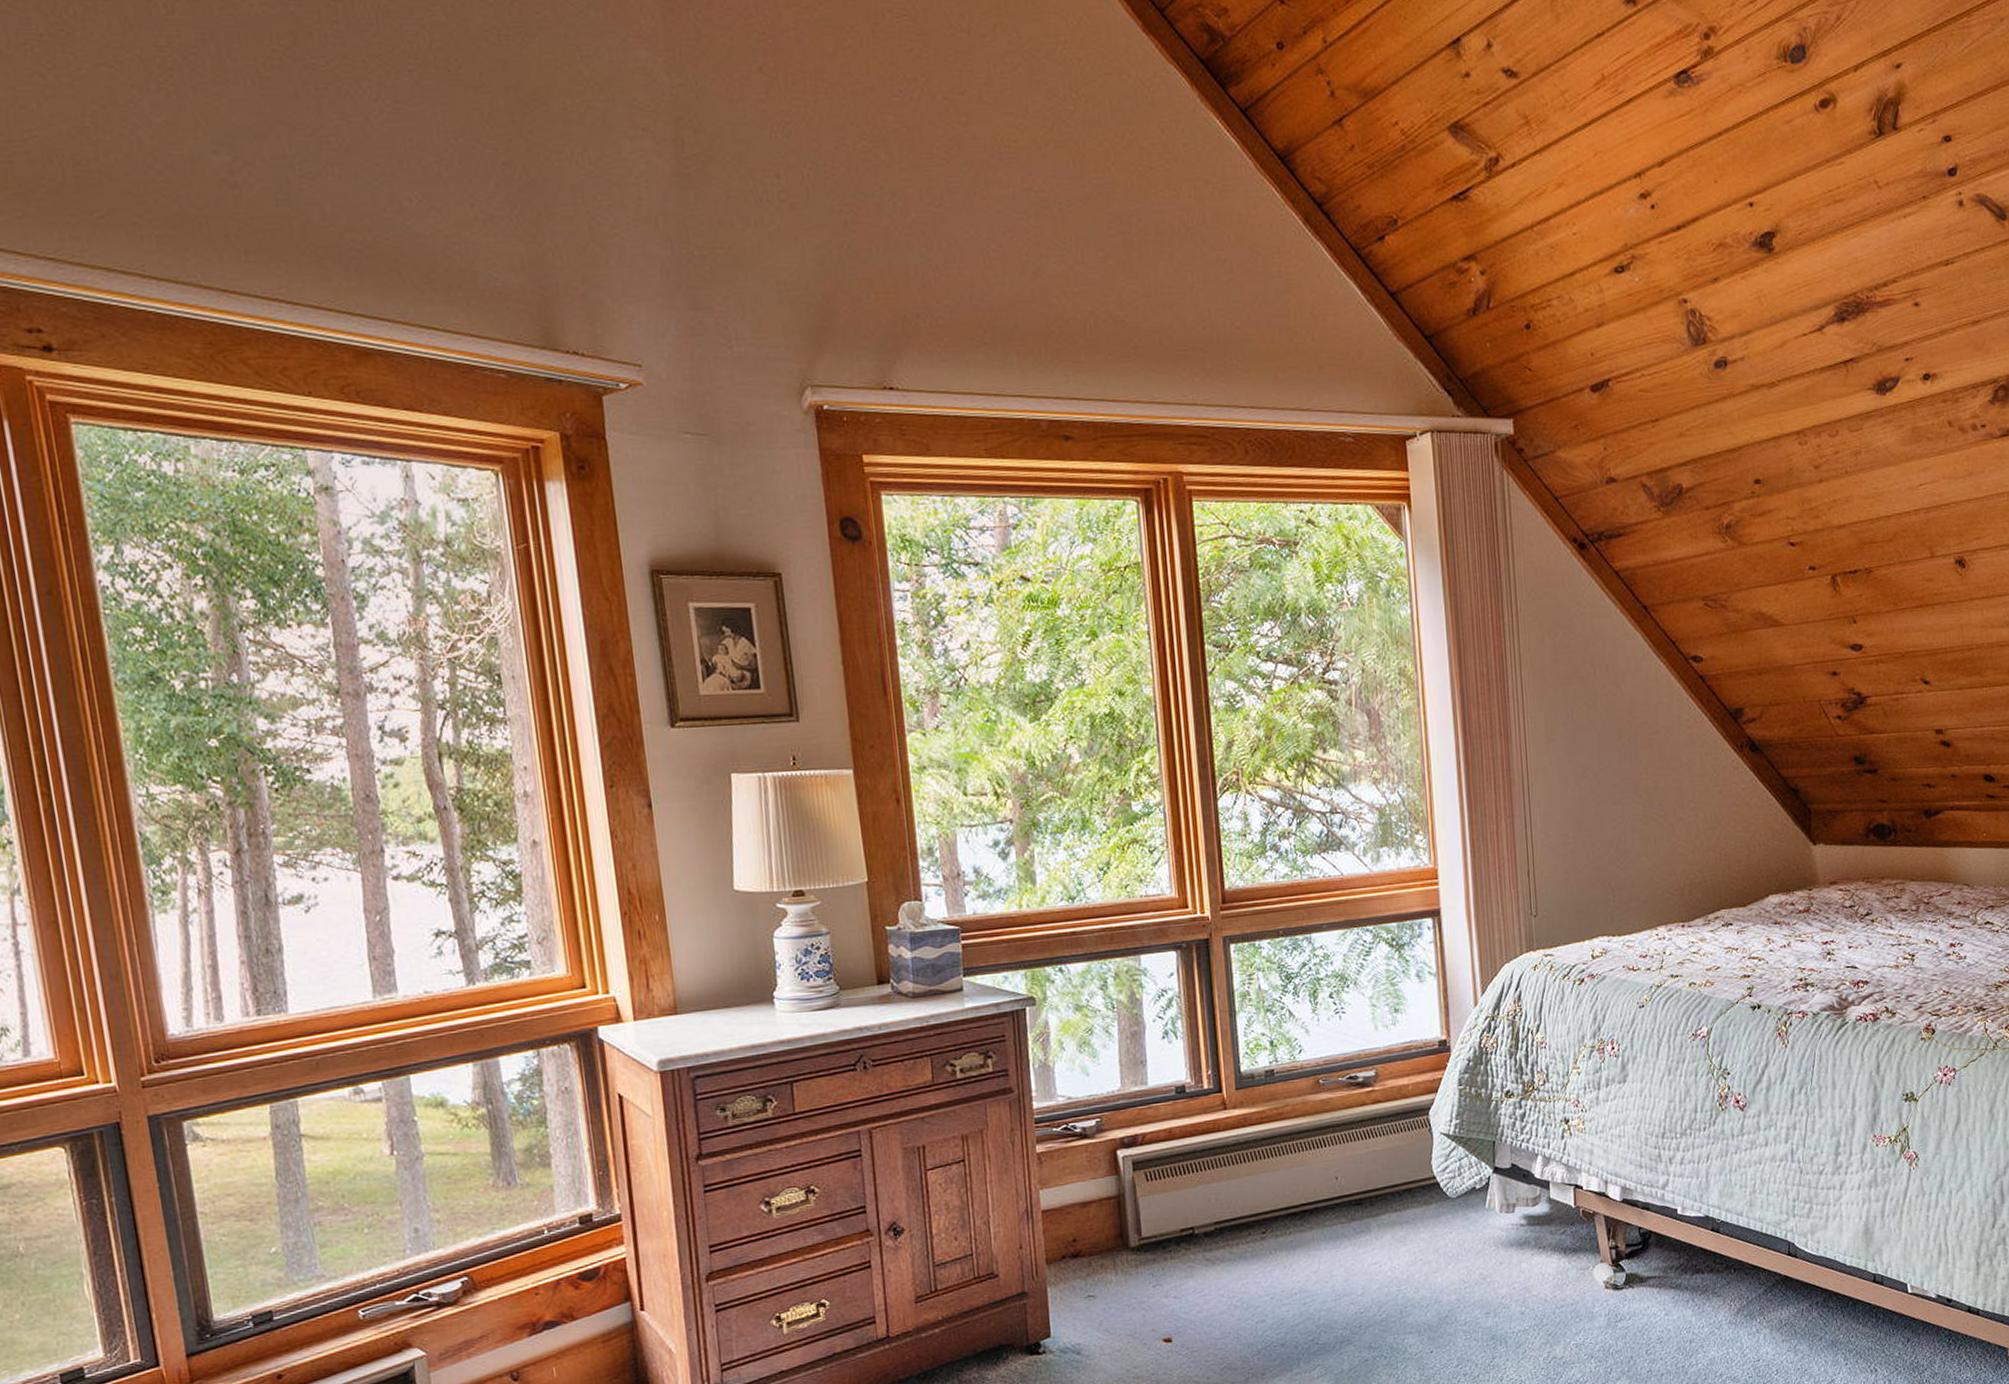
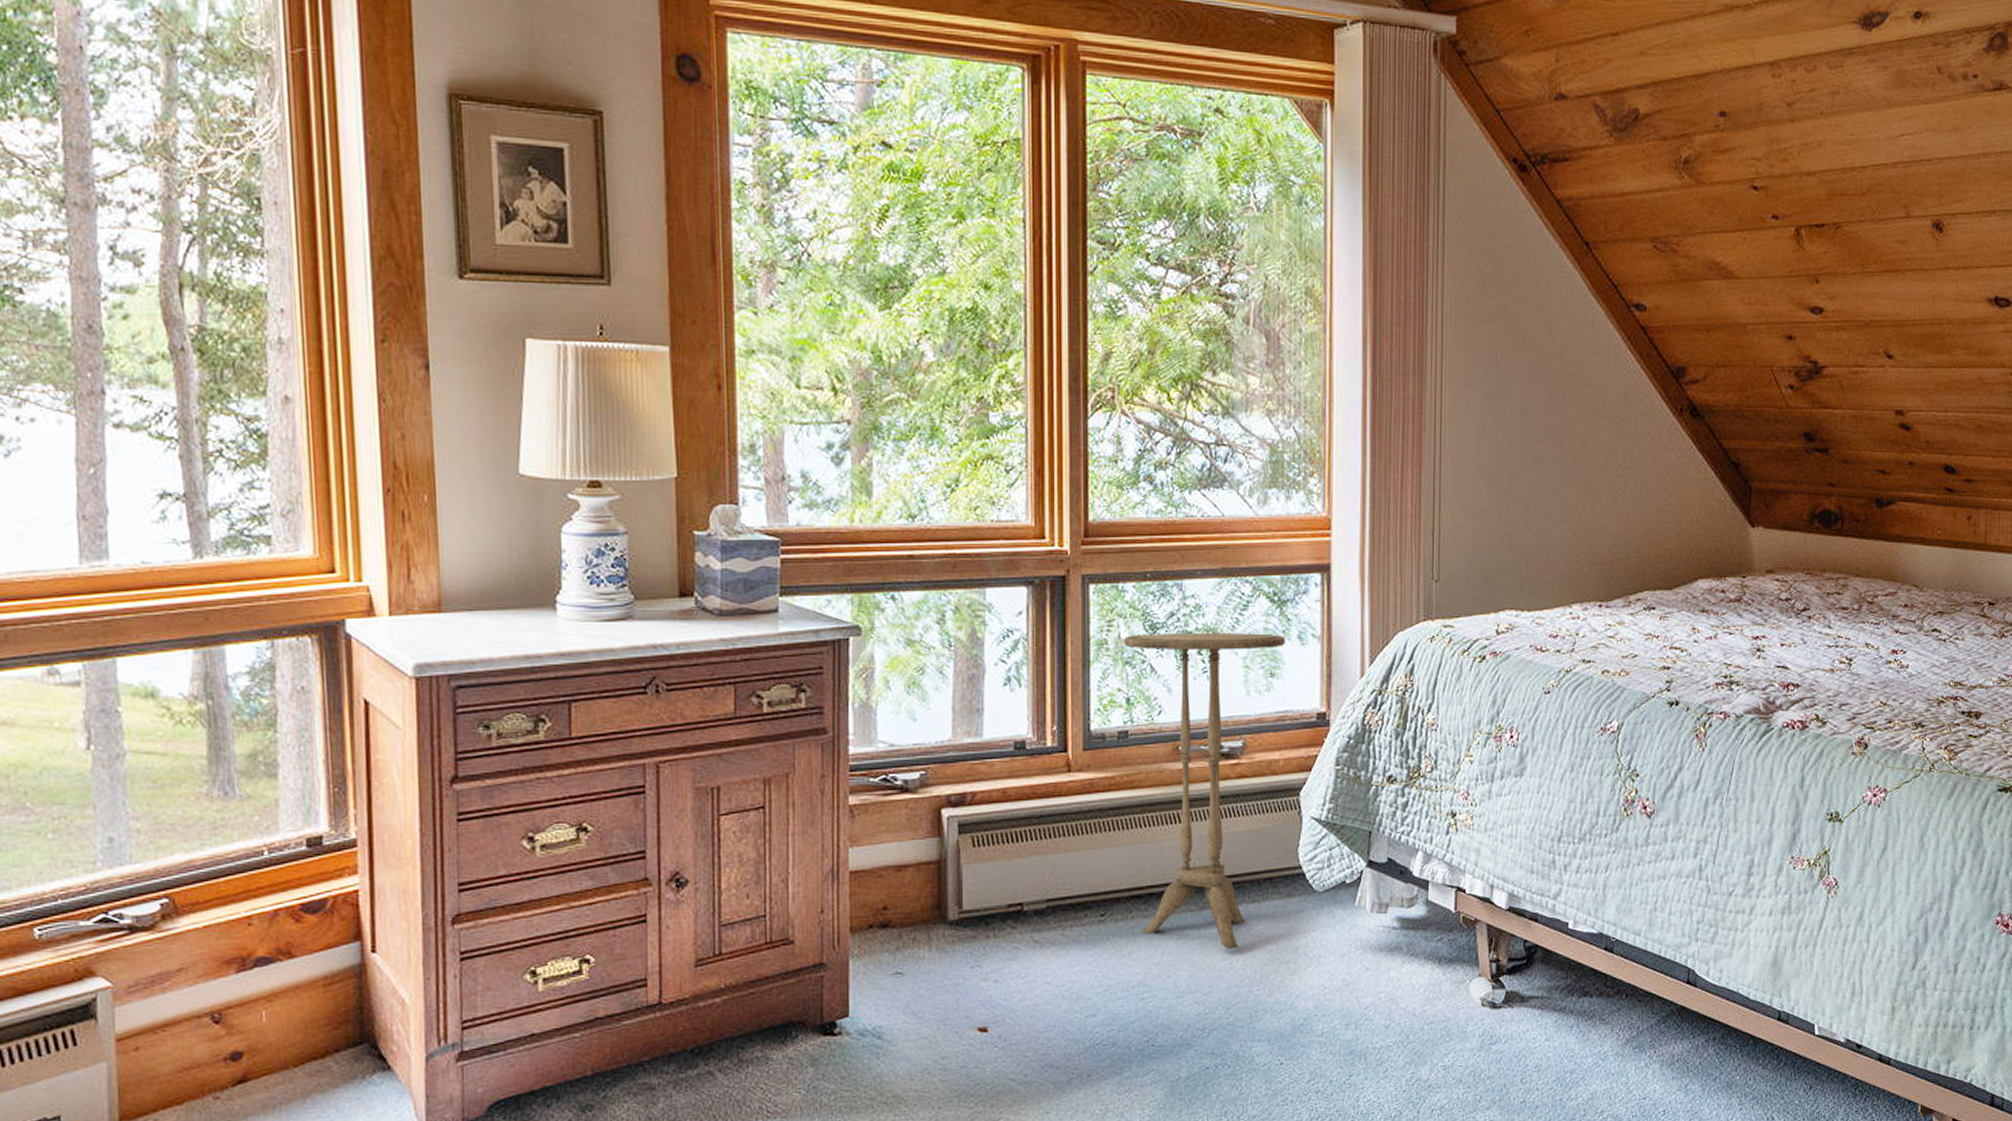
side table: none [1263,974,1406,1254] -> present [1124,632,1285,949]

